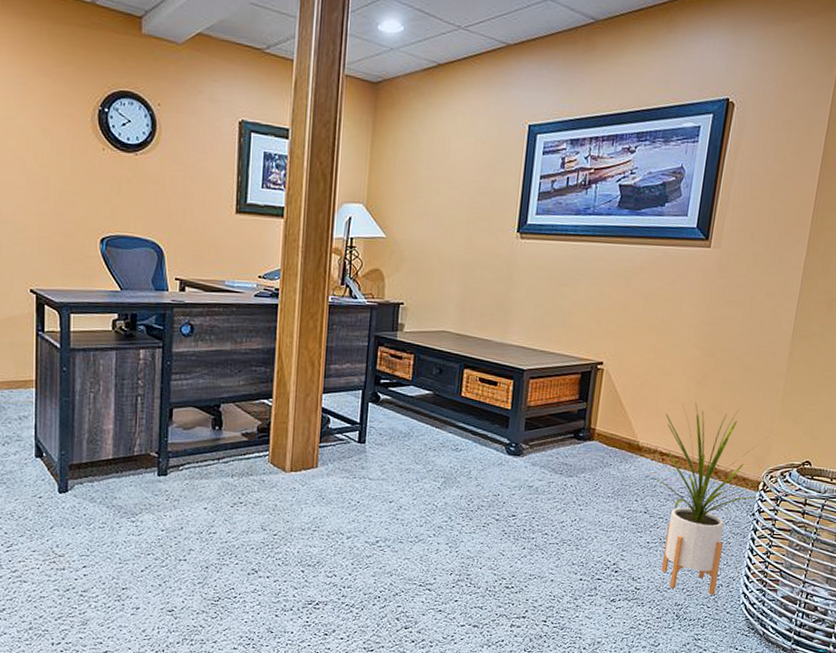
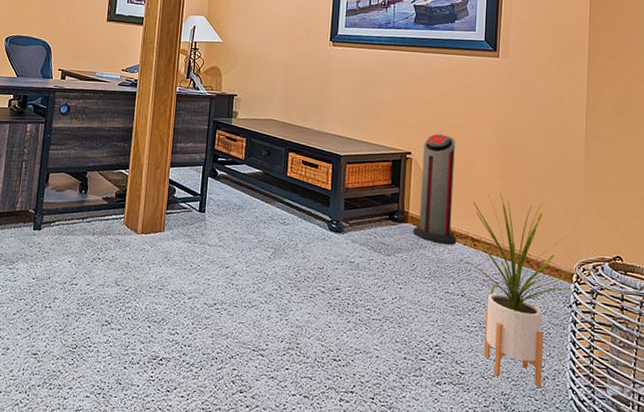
air purifier: none [598,340,653,461] -> present [413,134,457,245]

